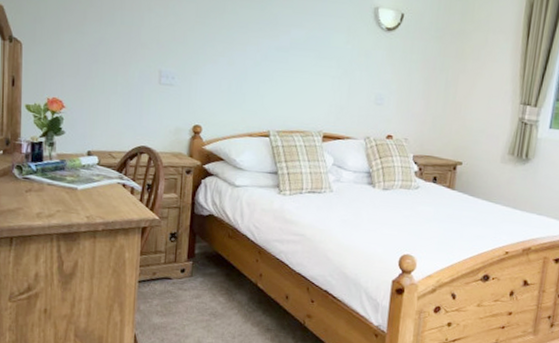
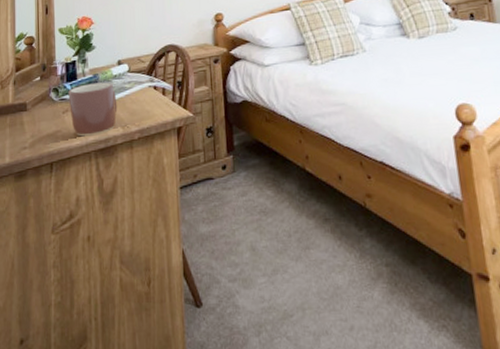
mug: none [32,167,84,220] -> present [68,82,118,137]

